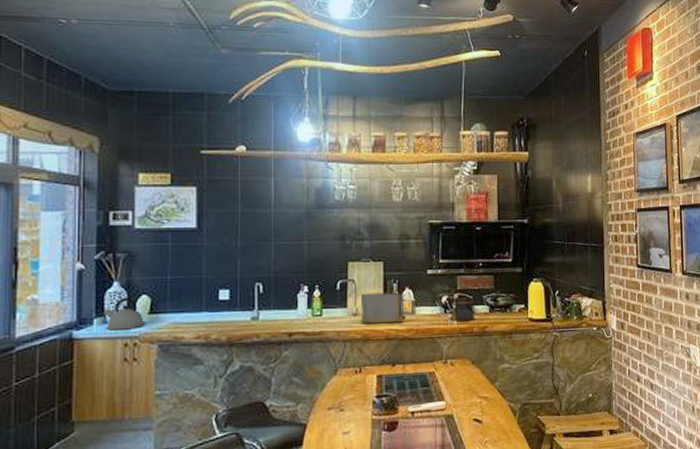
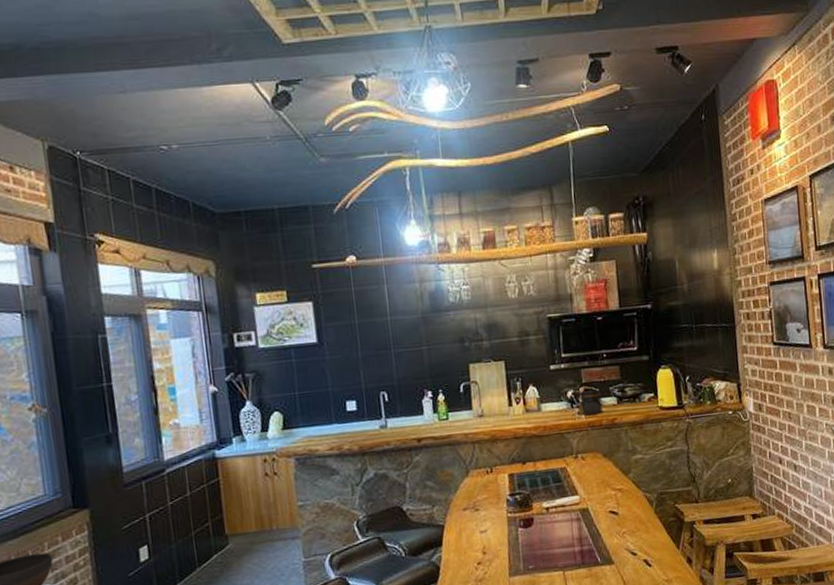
kettle: present [104,297,144,331] -> none [241,415,280,448]
toaster: present [360,292,406,325] -> none [484,390,533,425]

